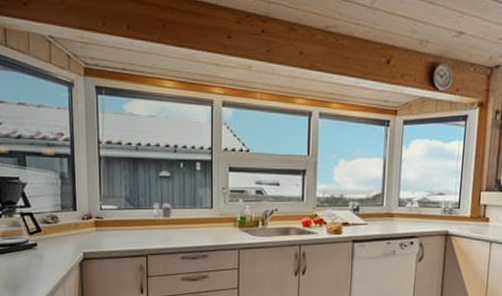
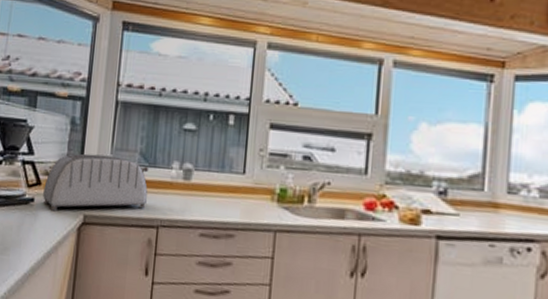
toaster: none [44,202,136,252] -> present [43,153,150,211]

